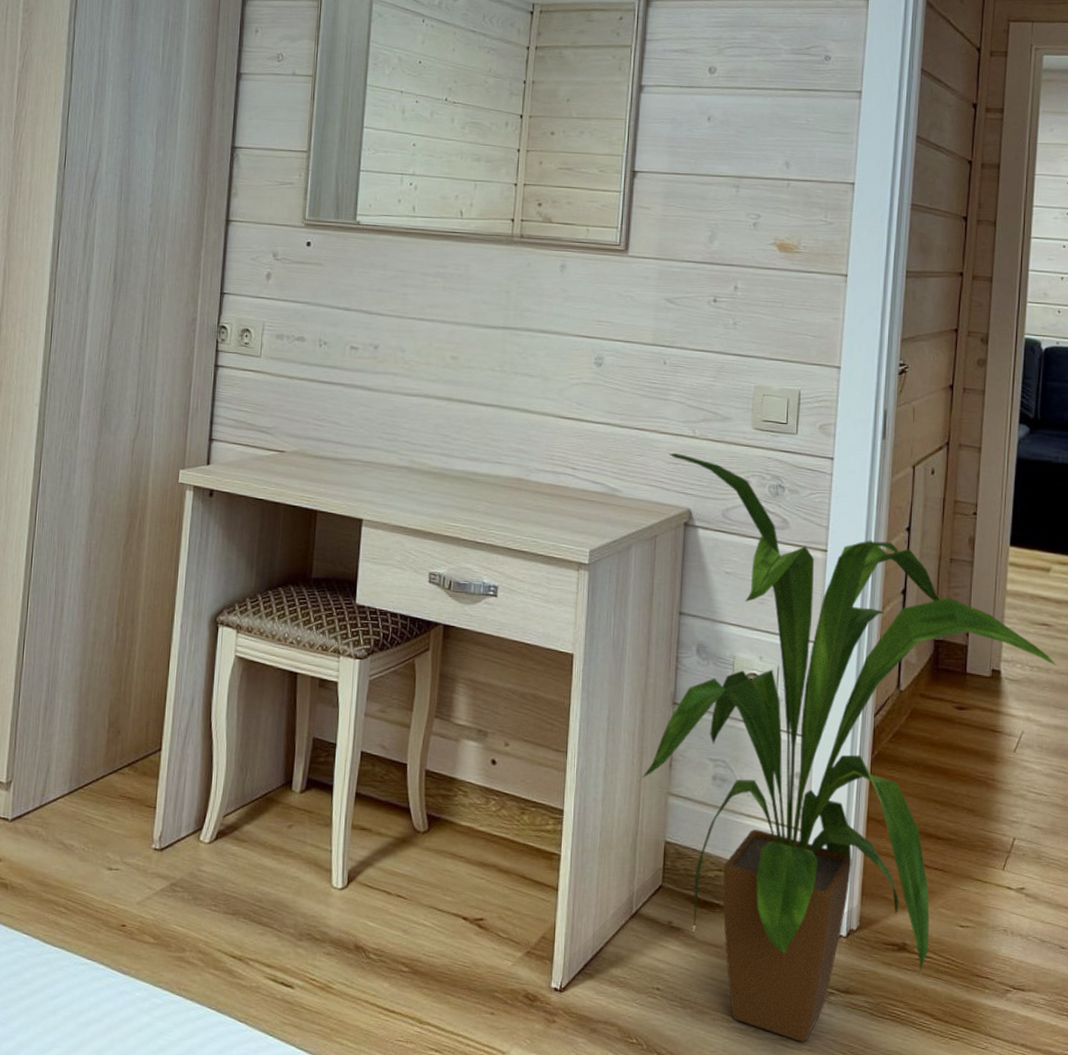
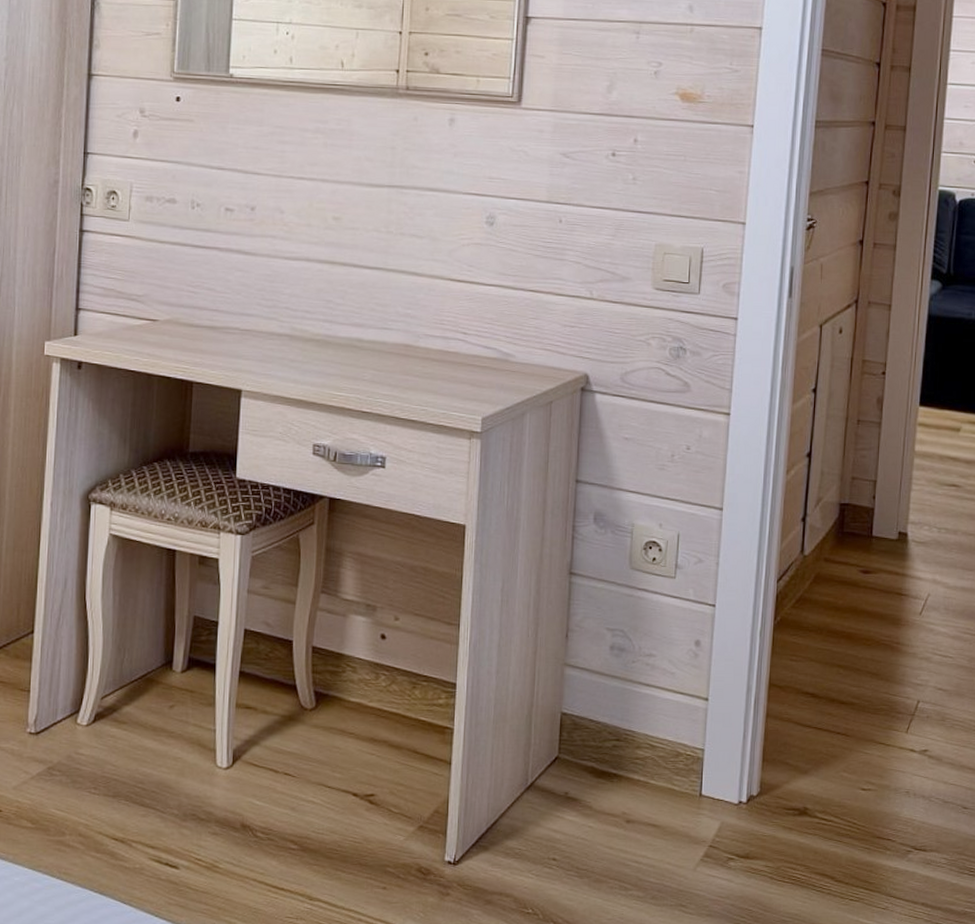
house plant: present [642,452,1057,1042] -> none [537,315,966,907]

